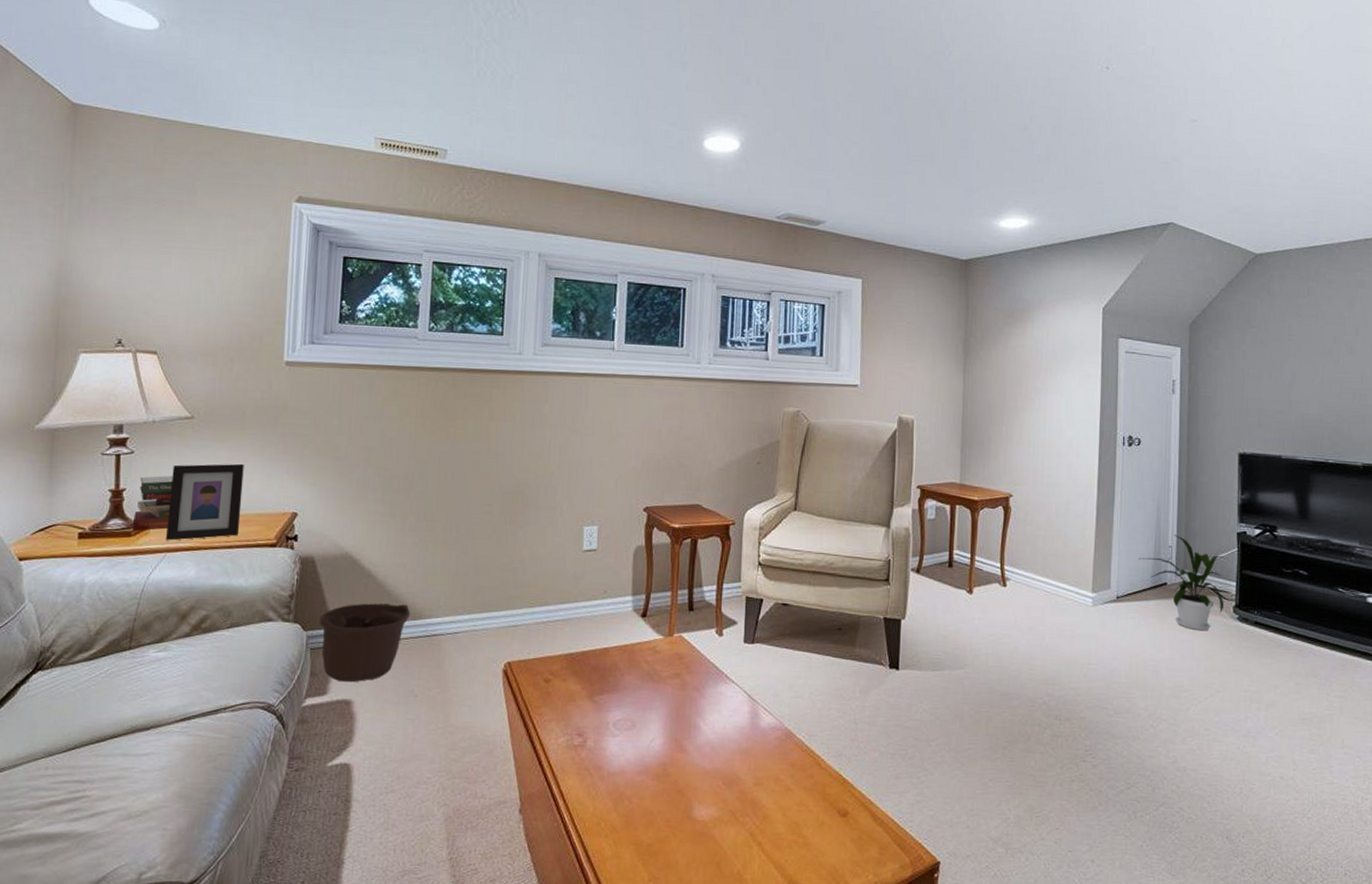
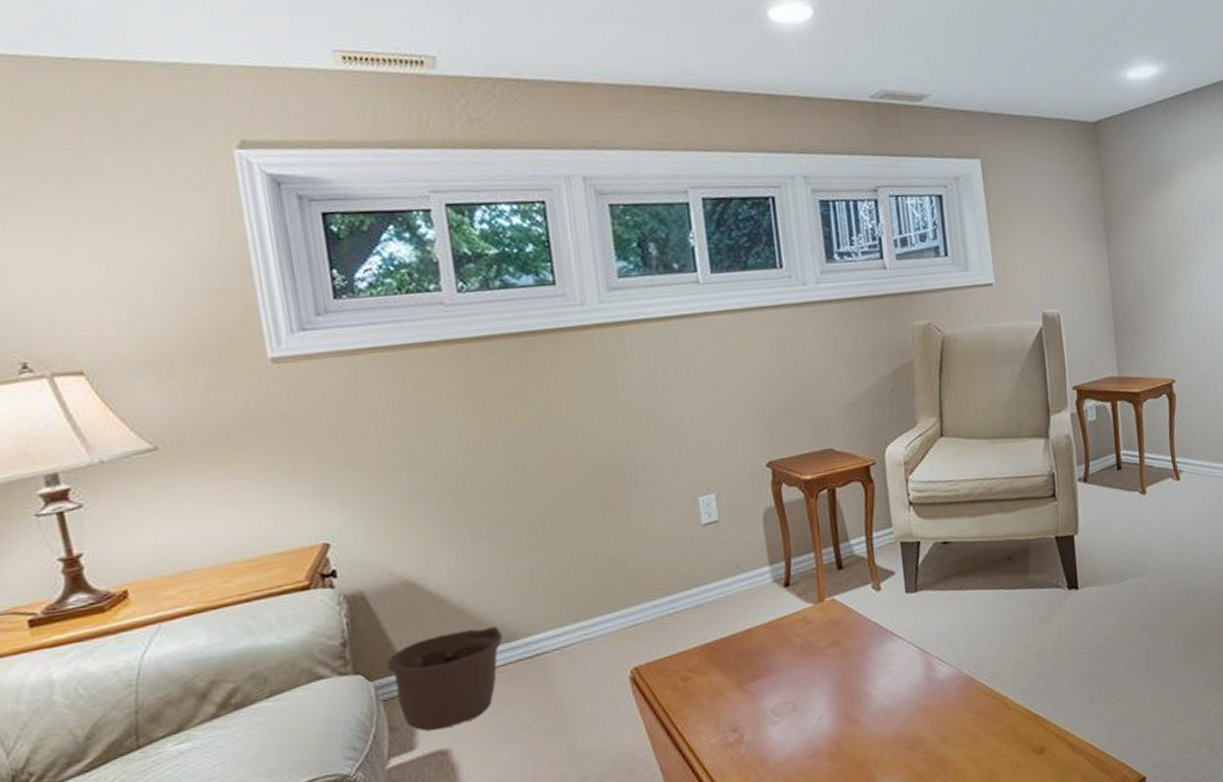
books: present [132,476,174,531] -> none [99,527,156,605]
picture frame: present [166,463,244,541] -> none [143,495,256,608]

